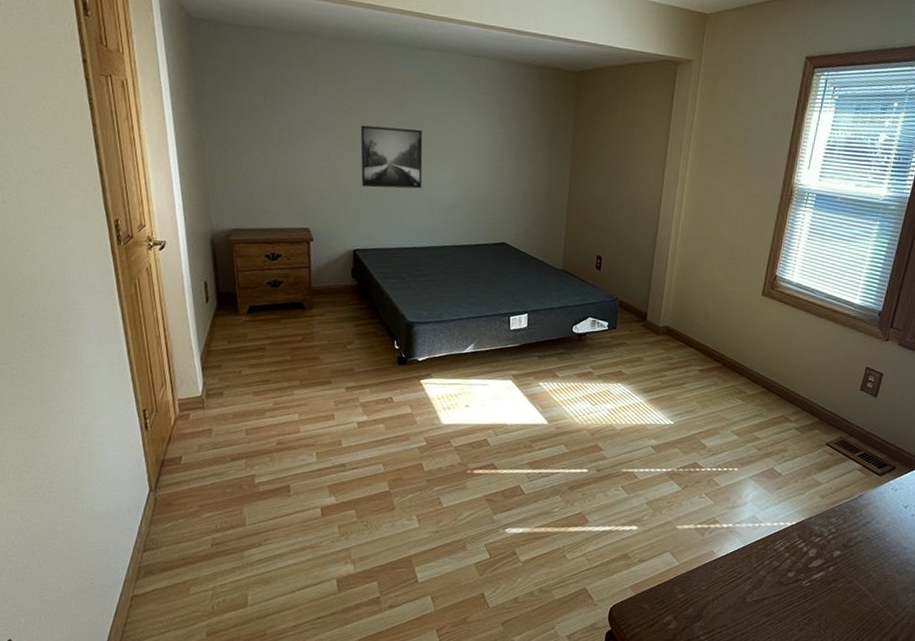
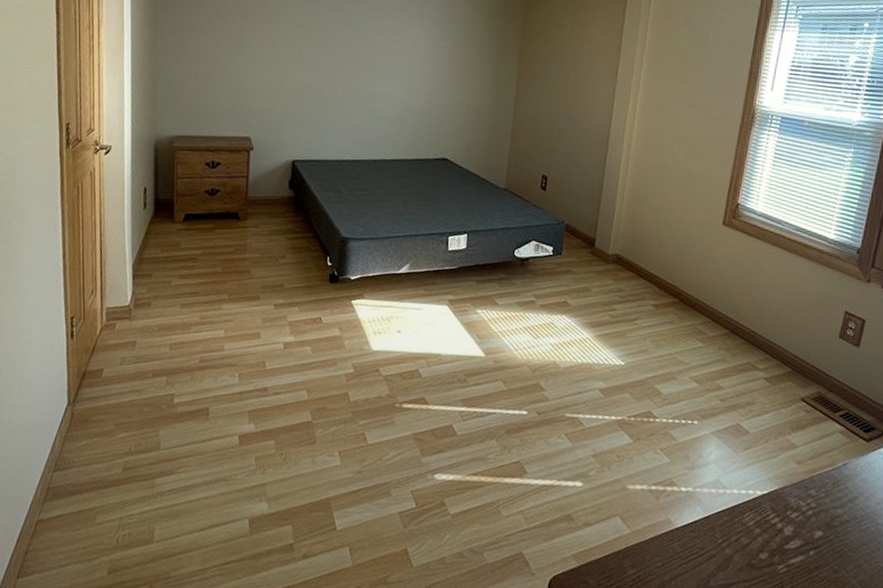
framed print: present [360,125,423,189] -> none [305,37,368,101]

